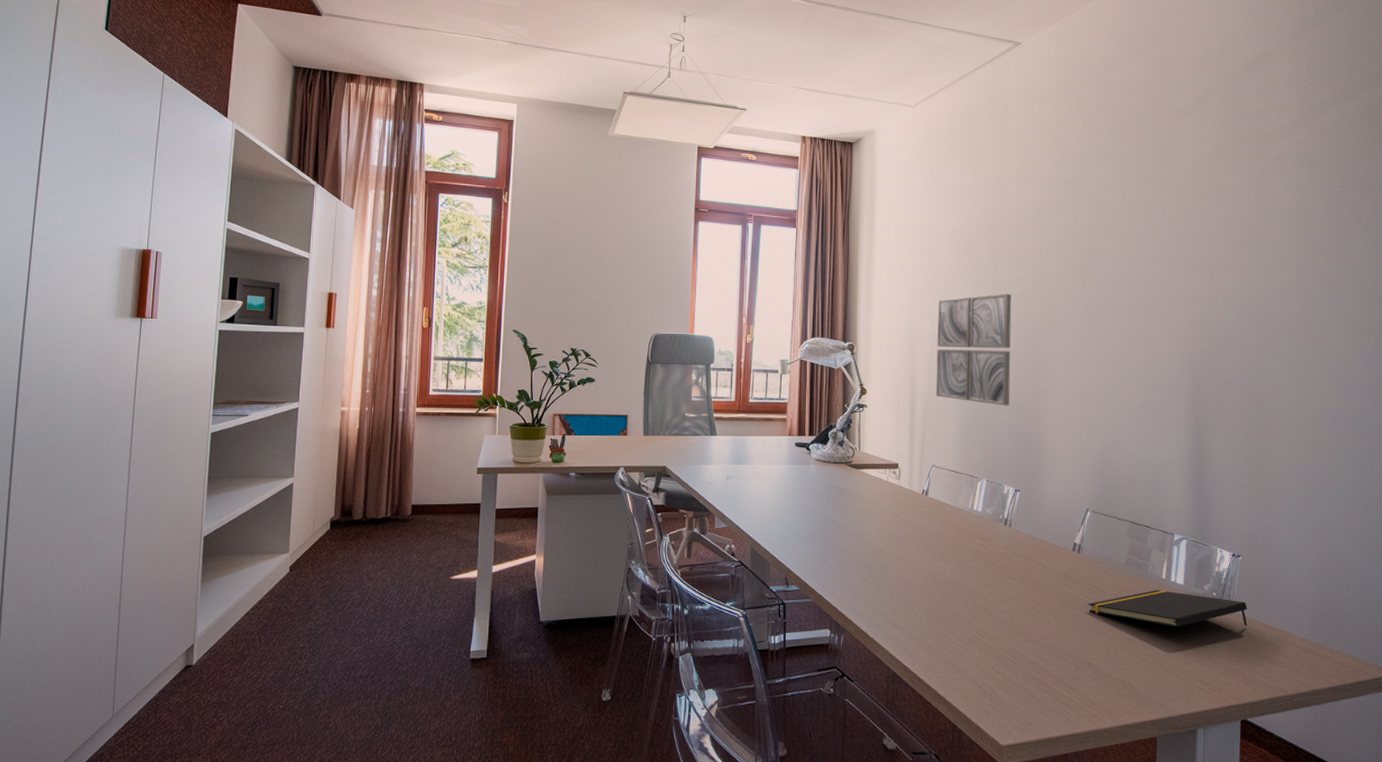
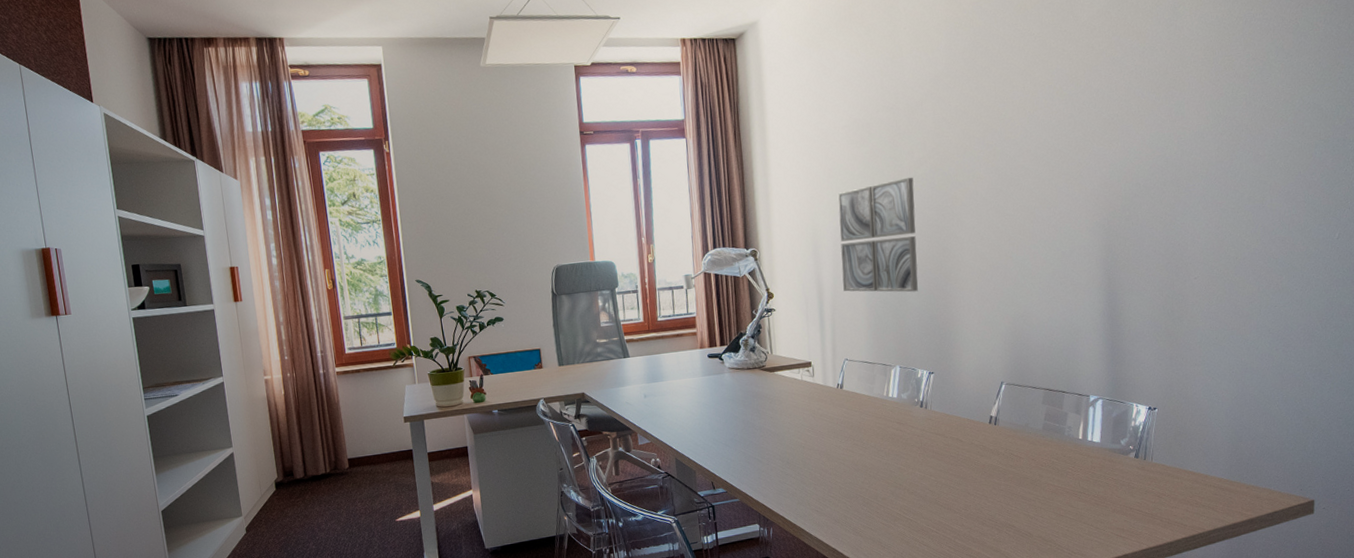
notepad: present [1088,590,1248,628] -> none [1007,449,1165,483]

